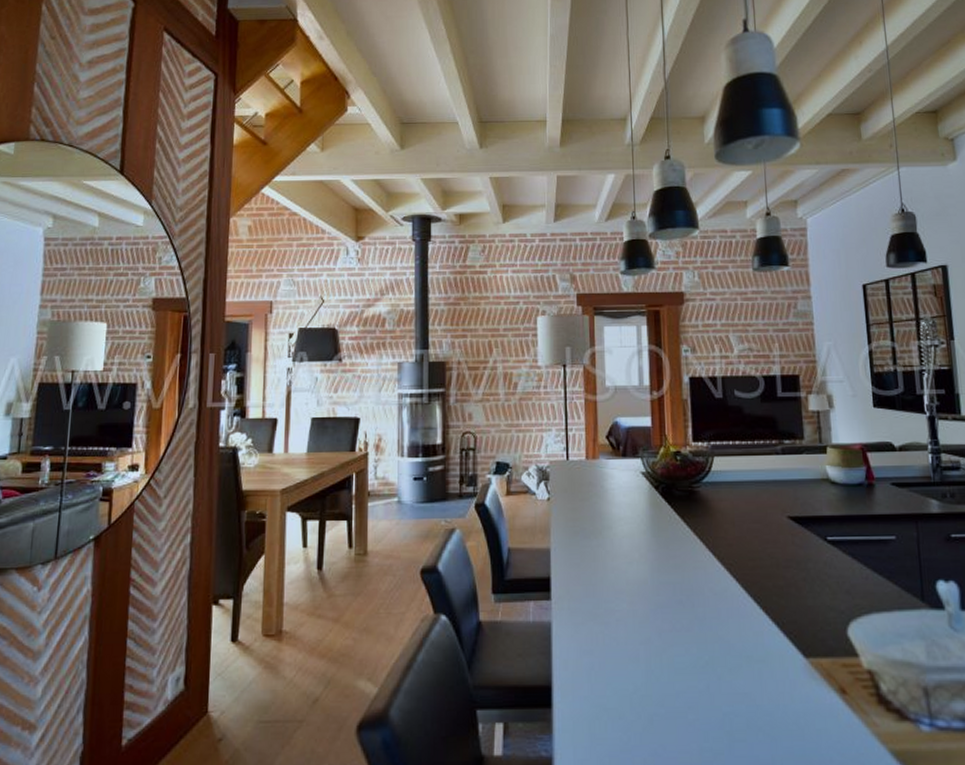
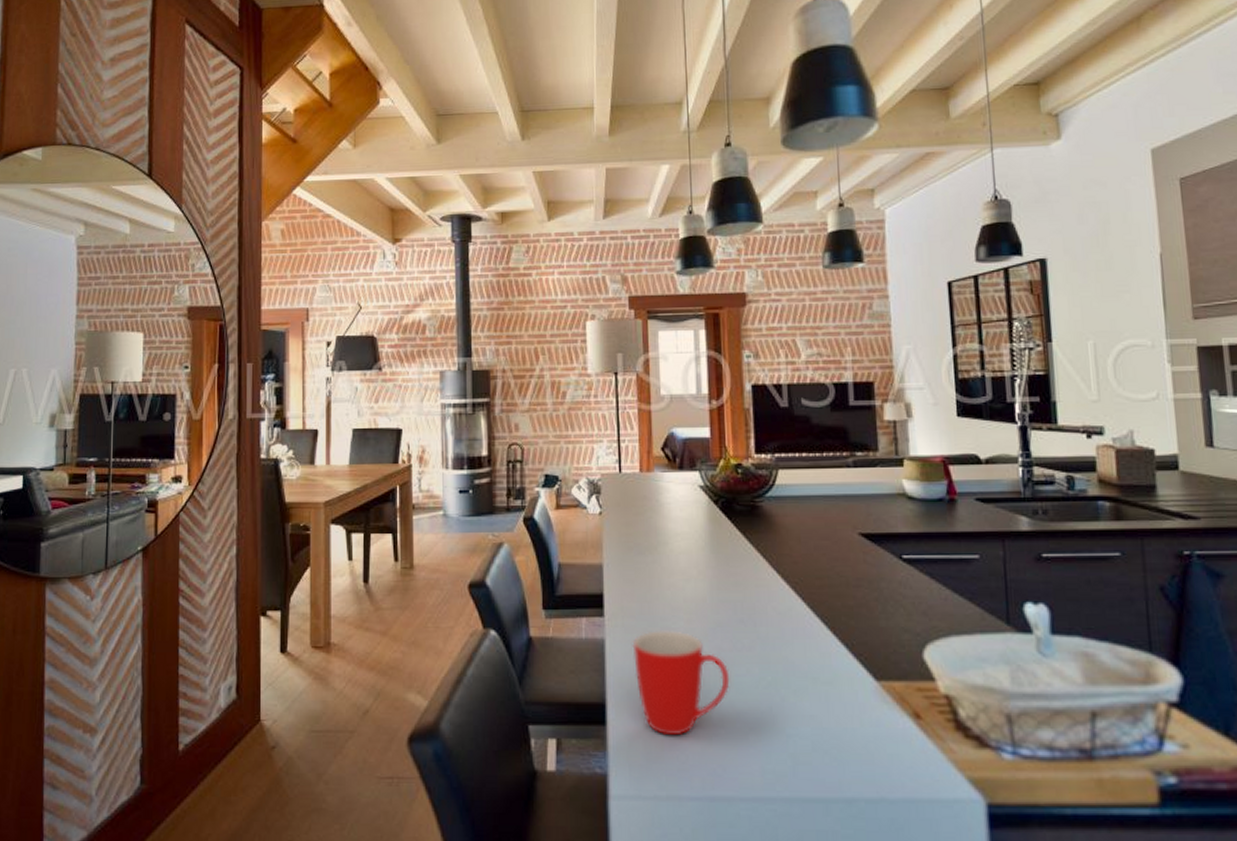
mug: none [577,612,670,717] -> present [632,631,730,736]

